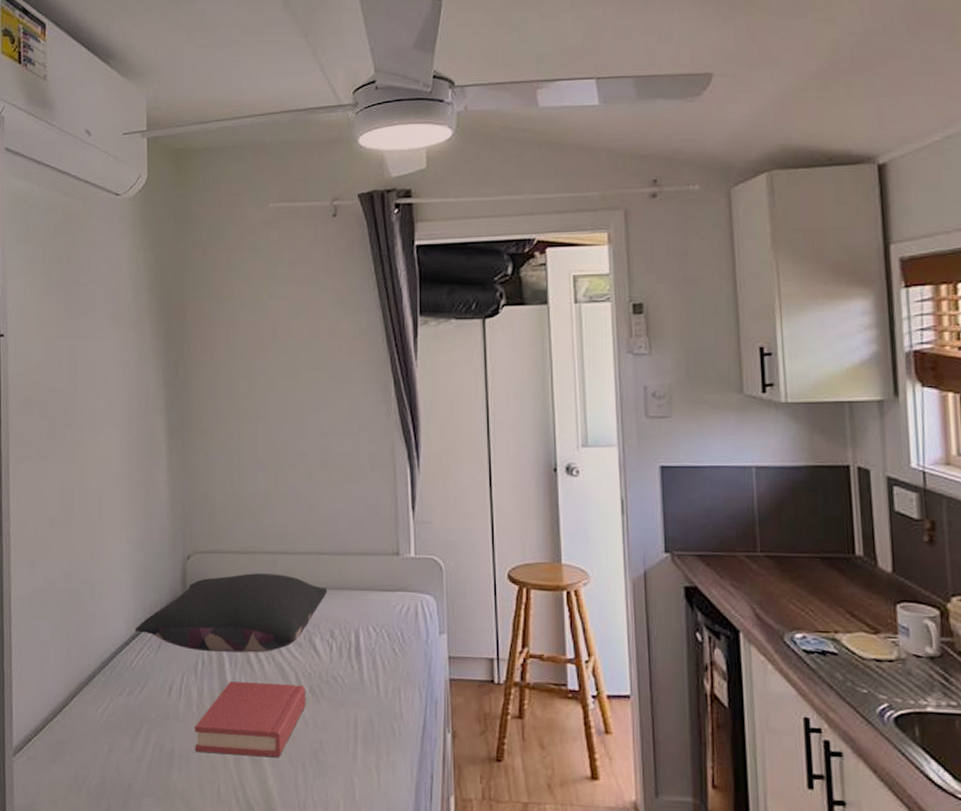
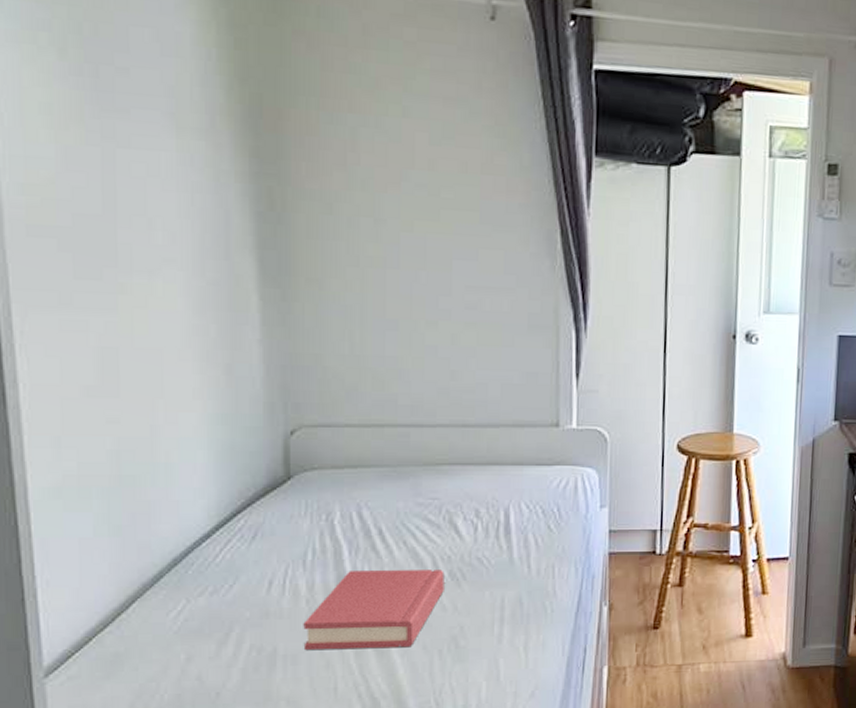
pillow: present [134,573,328,653] -> none [218,449,474,539]

